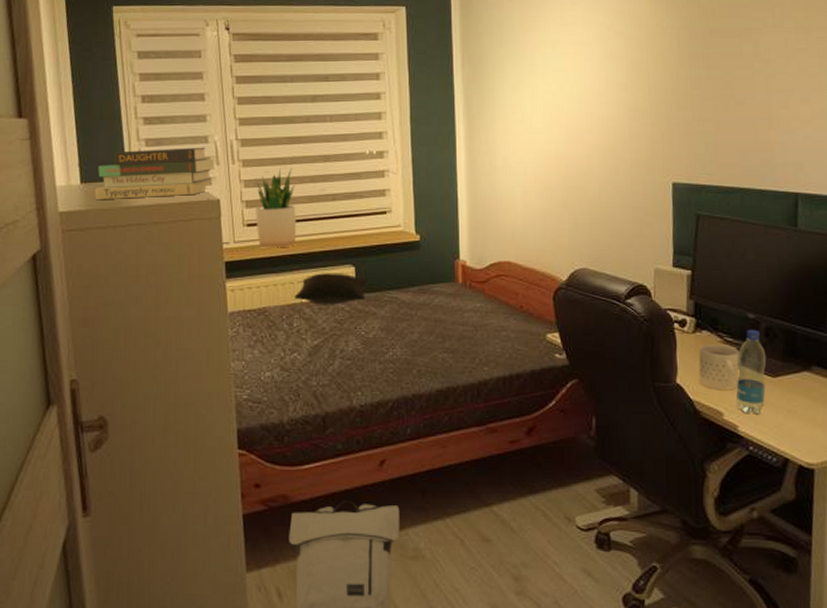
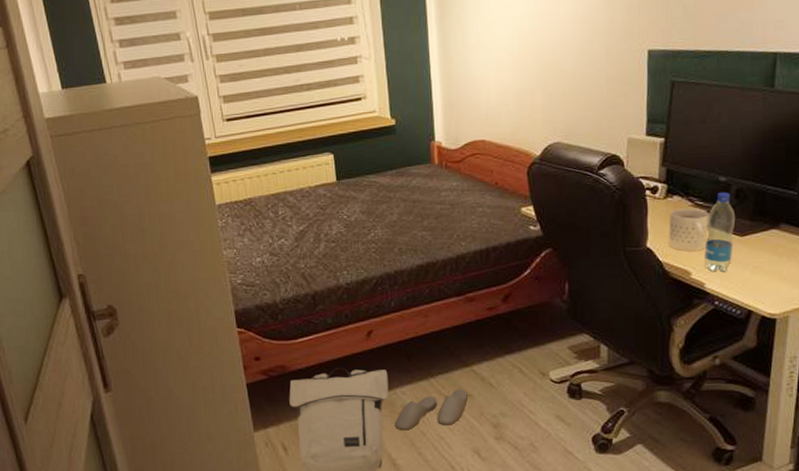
books: present [94,147,215,201] -> none [76,44,190,105]
planter: present [255,167,296,248] -> none [230,59,275,142]
pillow: present [294,273,368,305] -> none [277,161,347,193]
slippers: none [404,532,486,579] -> present [394,388,468,431]

